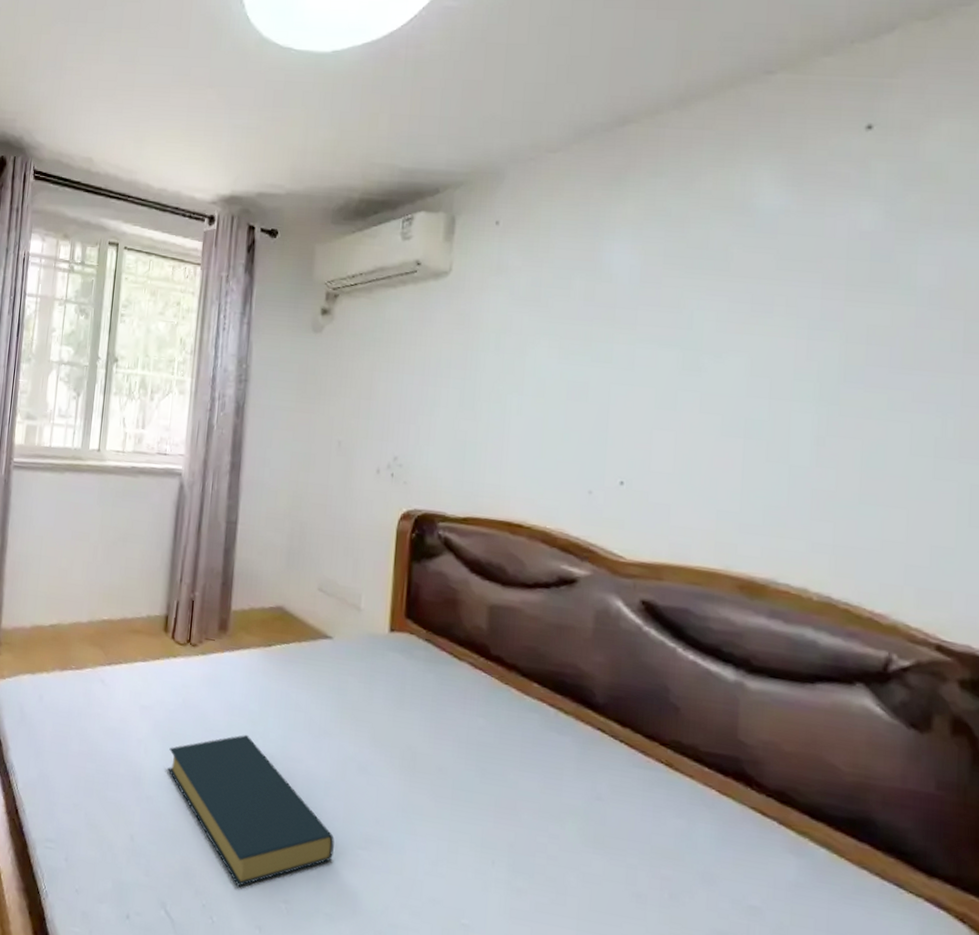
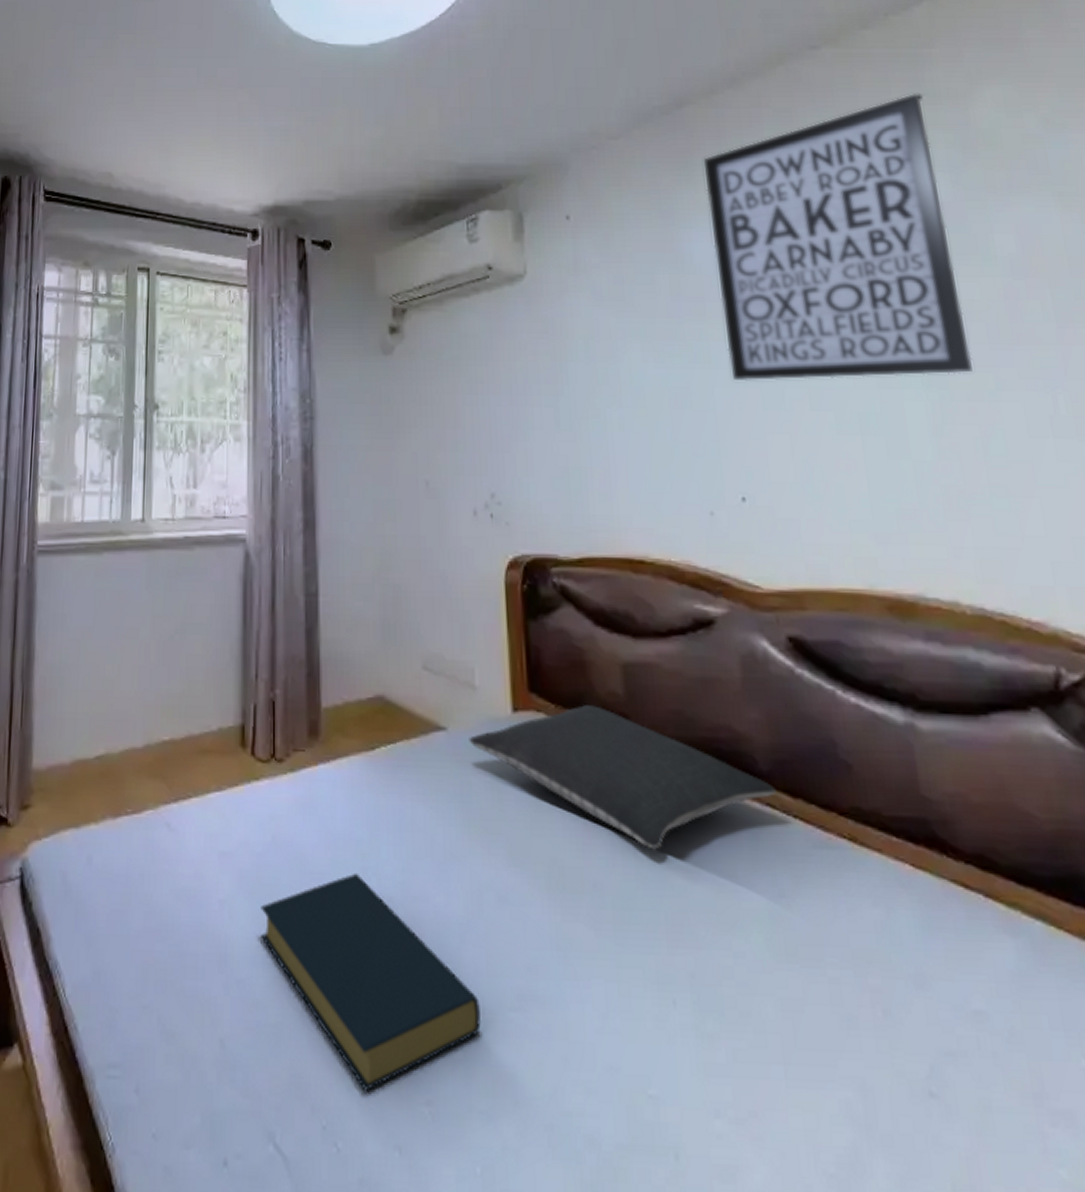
pillow: none [350,633,608,750] -> present [469,705,776,850]
wall art: none [629,123,872,393] -> present [703,94,973,382]

